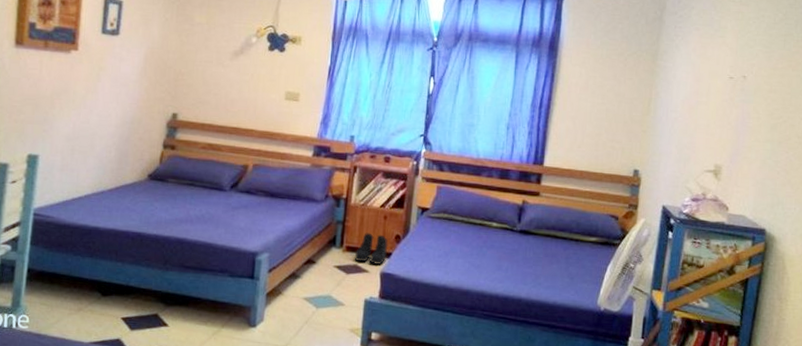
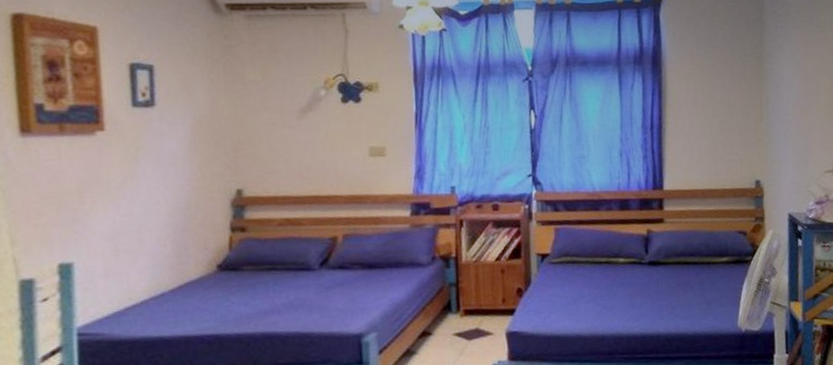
boots: present [354,232,388,265] -> none [474,290,510,325]

